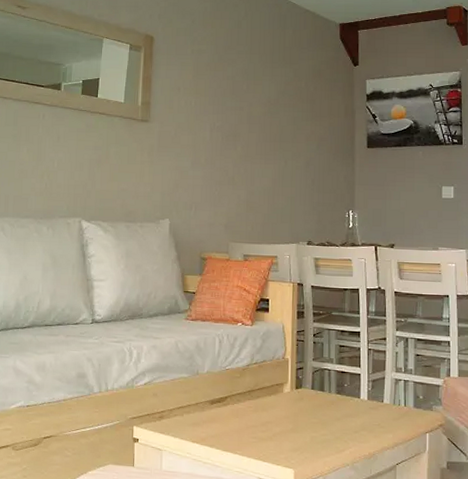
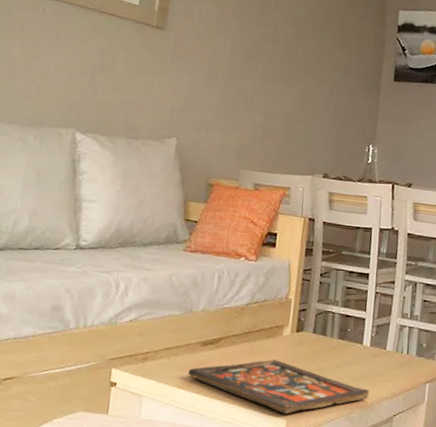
board game: none [200,415,371,464] -> present [188,359,370,414]

